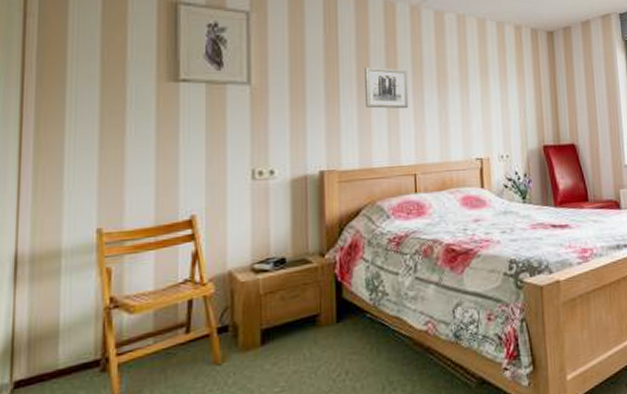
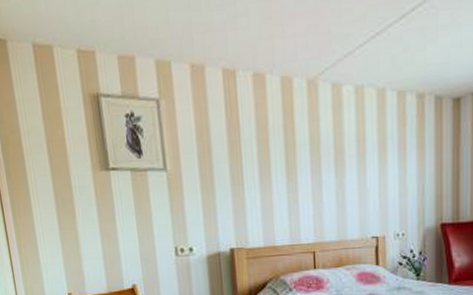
wall art: present [365,67,409,109] -> none [265,148,307,190]

